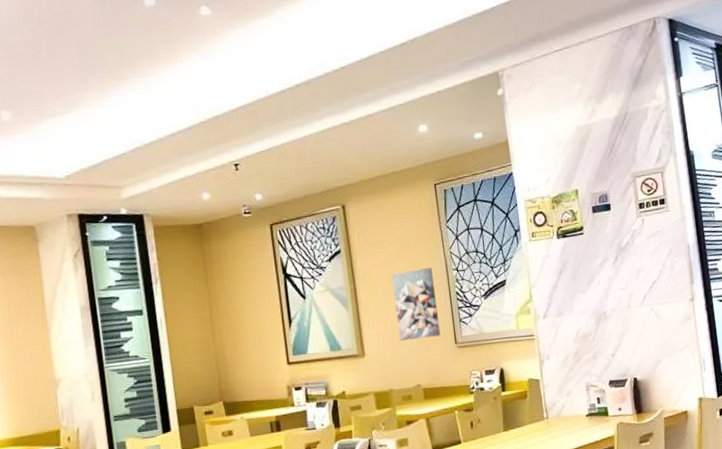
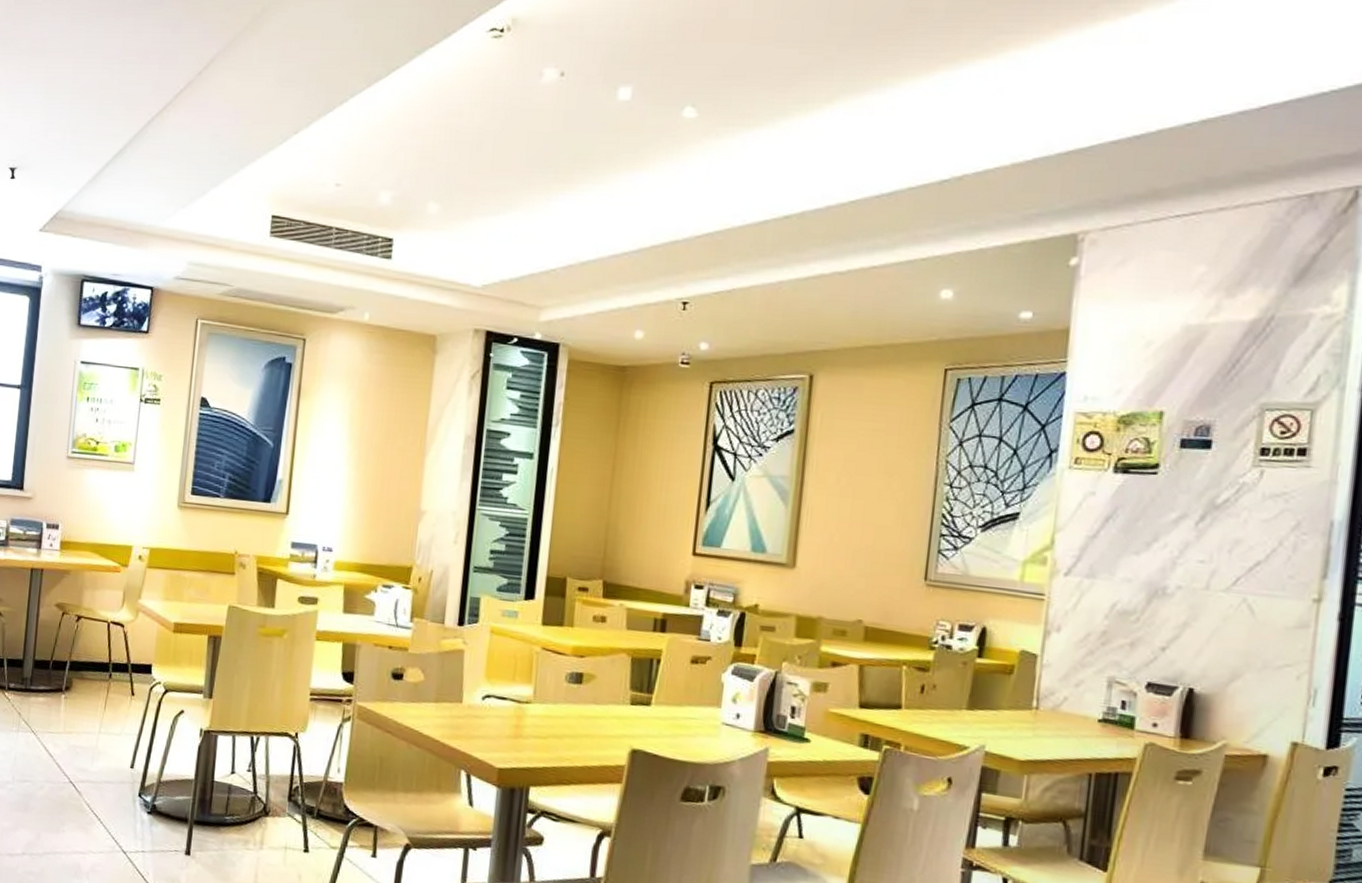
wall art: present [391,267,441,341] -> none [847,473,915,566]

